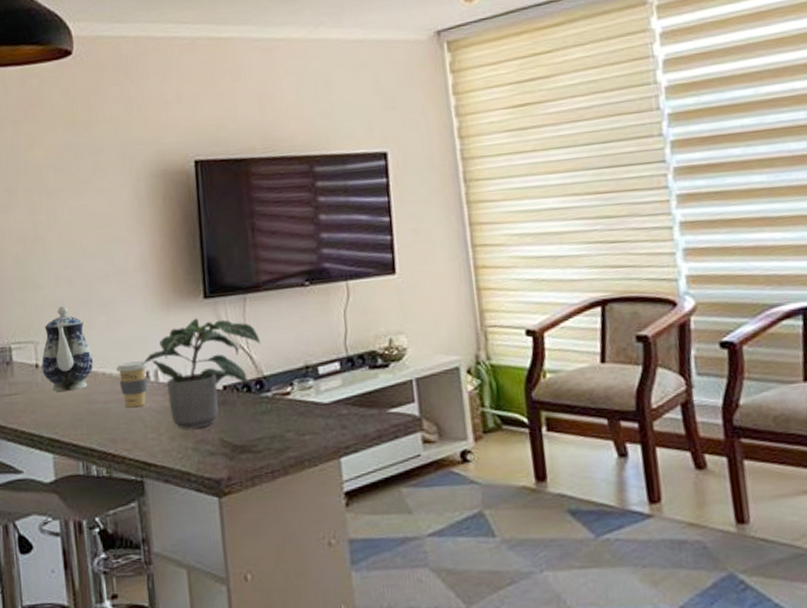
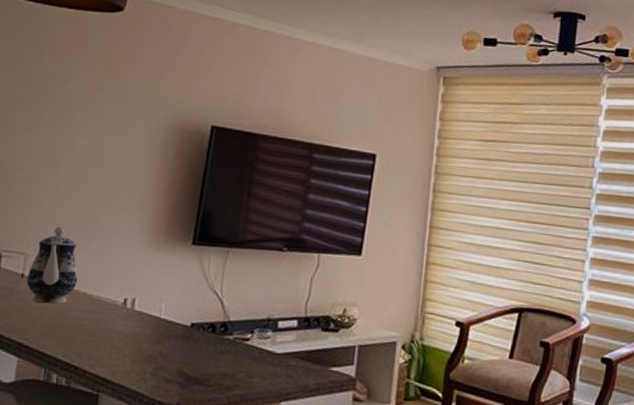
coffee cup: present [116,361,149,408] -> none [96,287,128,329]
potted plant: present [141,318,260,429] -> none [121,260,234,357]

